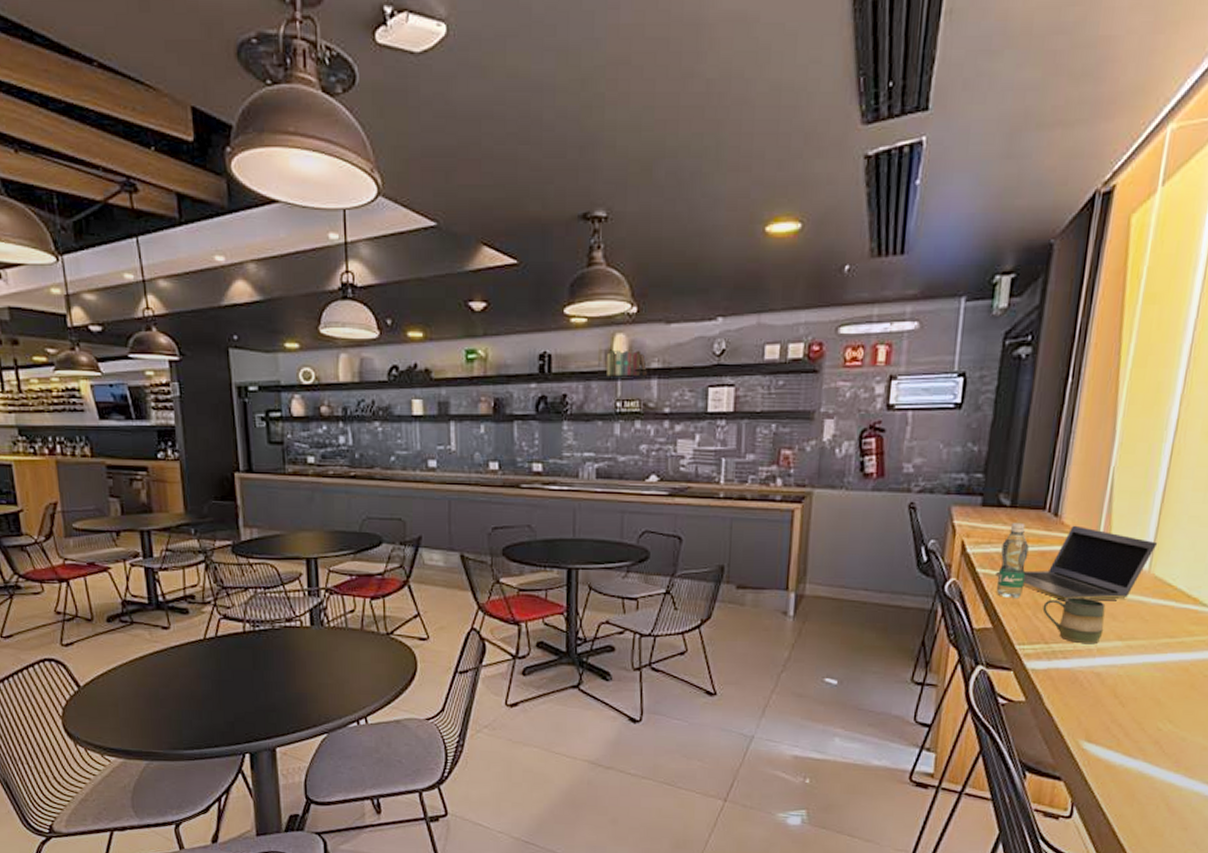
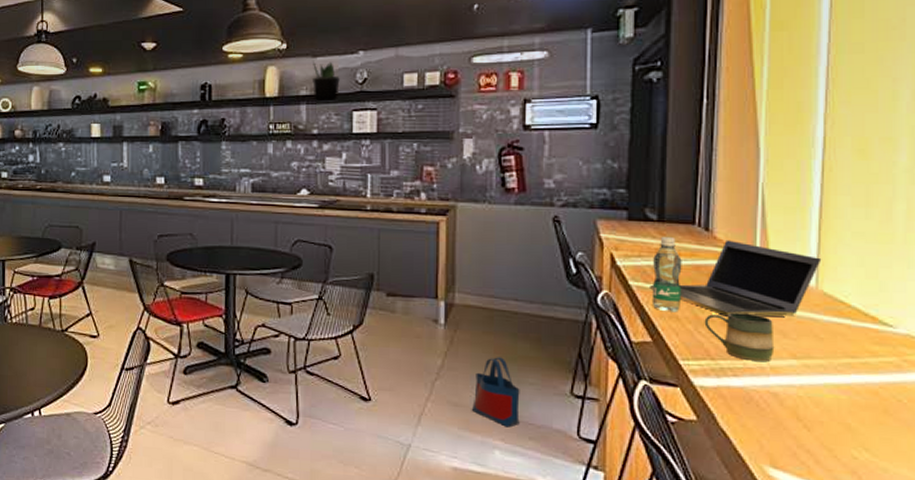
books: present [607,349,648,378] -> none [260,80,298,104]
planter: none [665,327,696,376] -> present [313,60,340,102]
tote bag: none [816,647,863,715] -> present [472,357,520,427]

